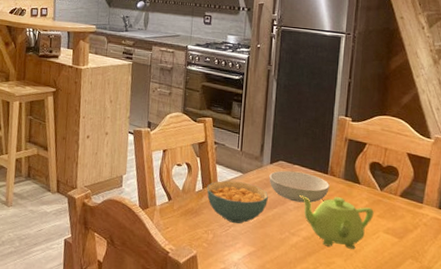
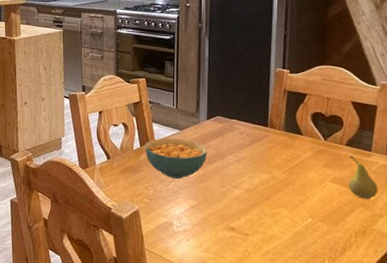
serving bowl: present [269,170,329,203] -> none [207,125,270,156]
teapot: present [299,195,374,249] -> none [239,149,319,200]
fruit: none [400,206,428,252] -> present [348,155,378,200]

